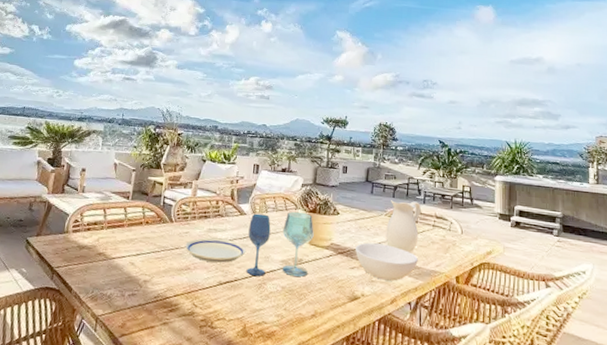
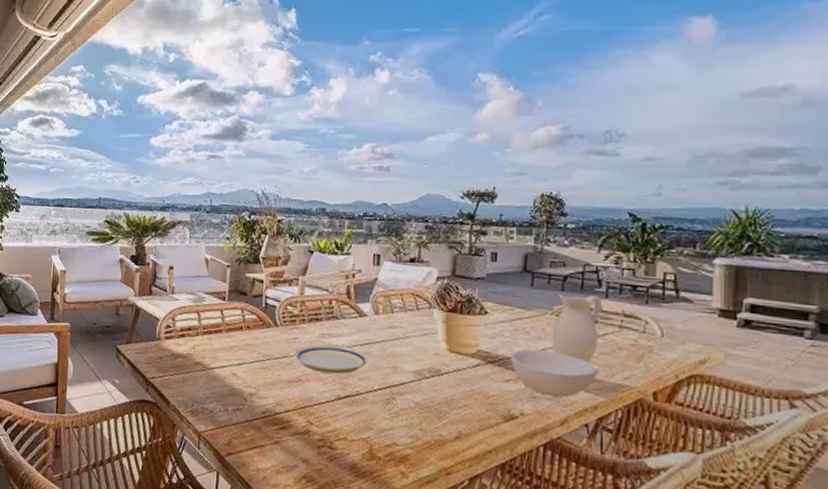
wineglass: present [246,213,271,276] -> none [370,314,399,390]
wine glass: present [282,211,314,277] -> none [414,311,455,391]

